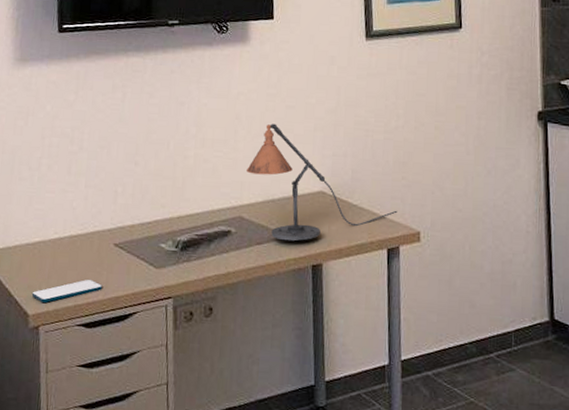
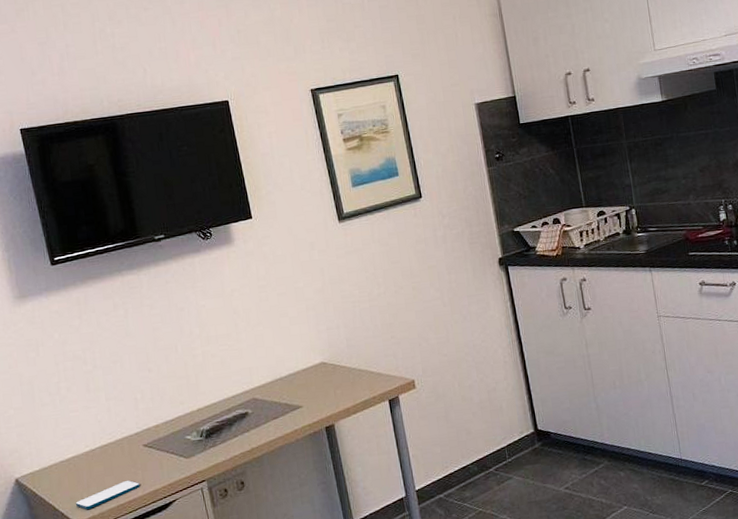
desk lamp: present [247,123,398,242] -> none [252,311,392,411]

